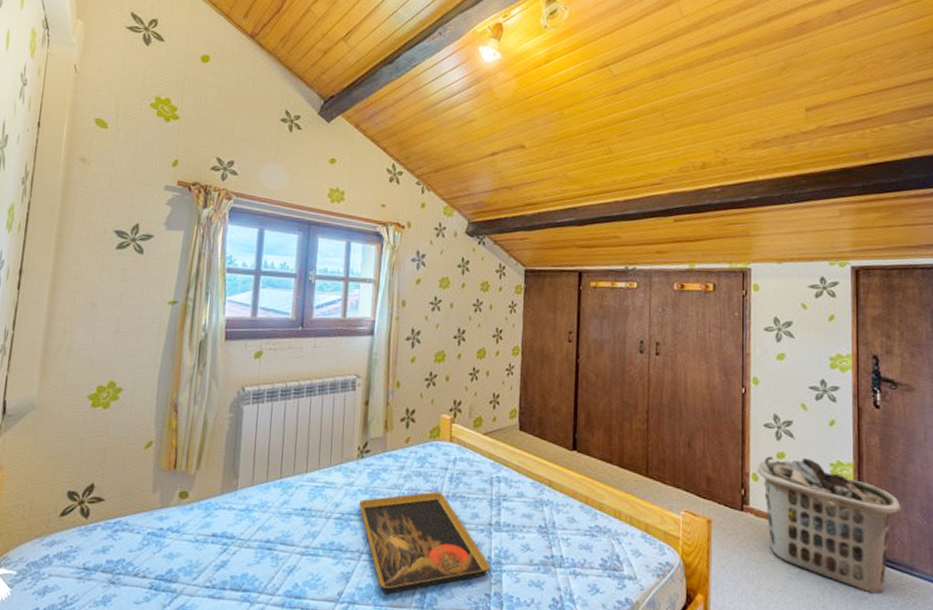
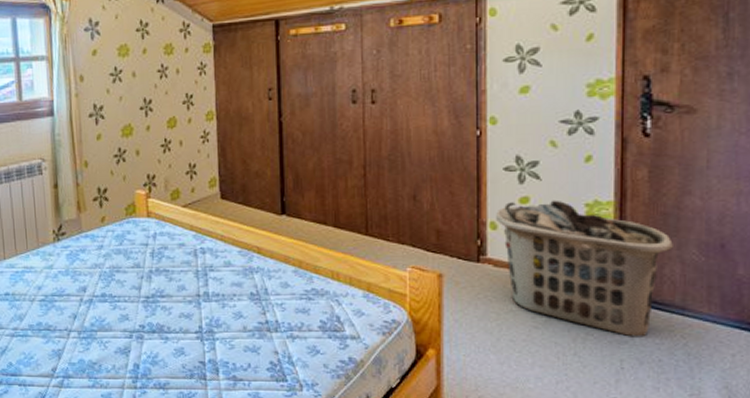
decorative tray: present [359,491,490,595] -> none [61,267,202,368]

